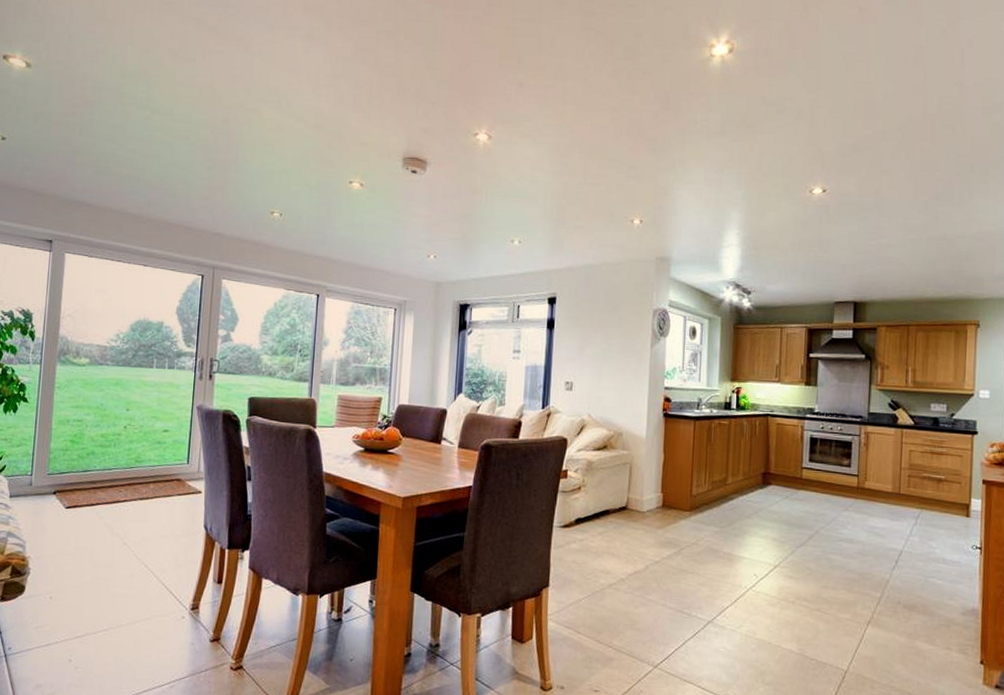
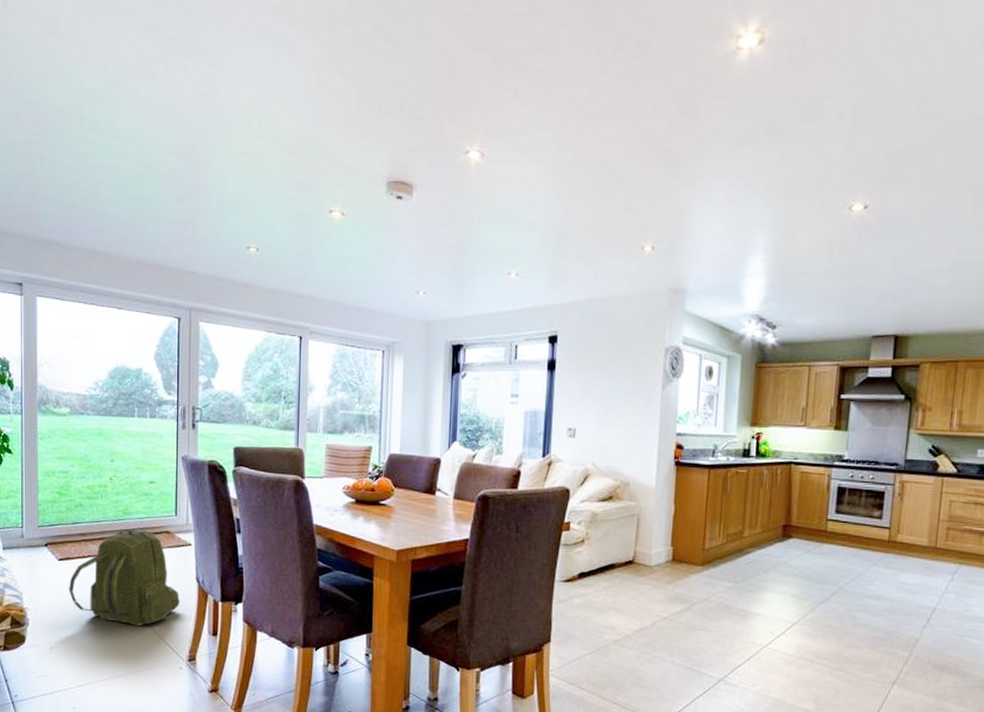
backpack: none [74,477,187,575] -> present [69,529,180,626]

